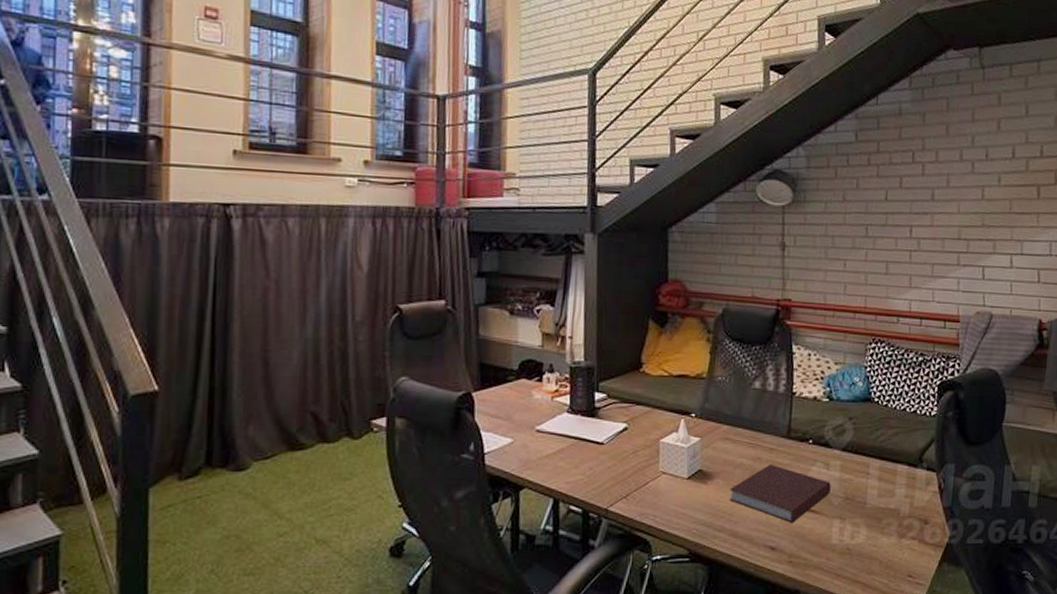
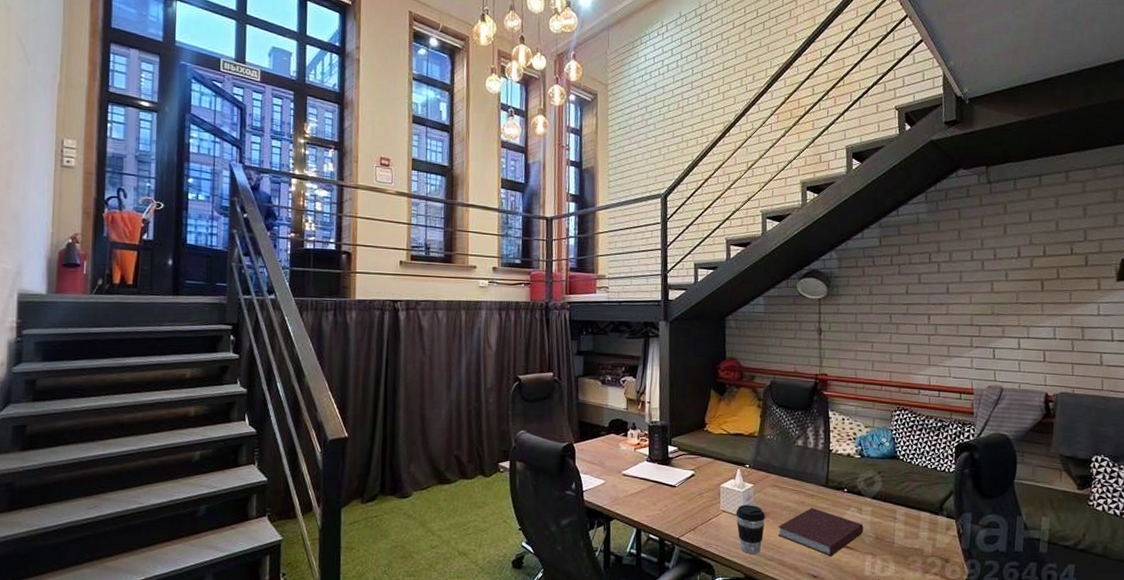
coffee cup: none [678,464,715,524] -> present [736,505,766,554]

